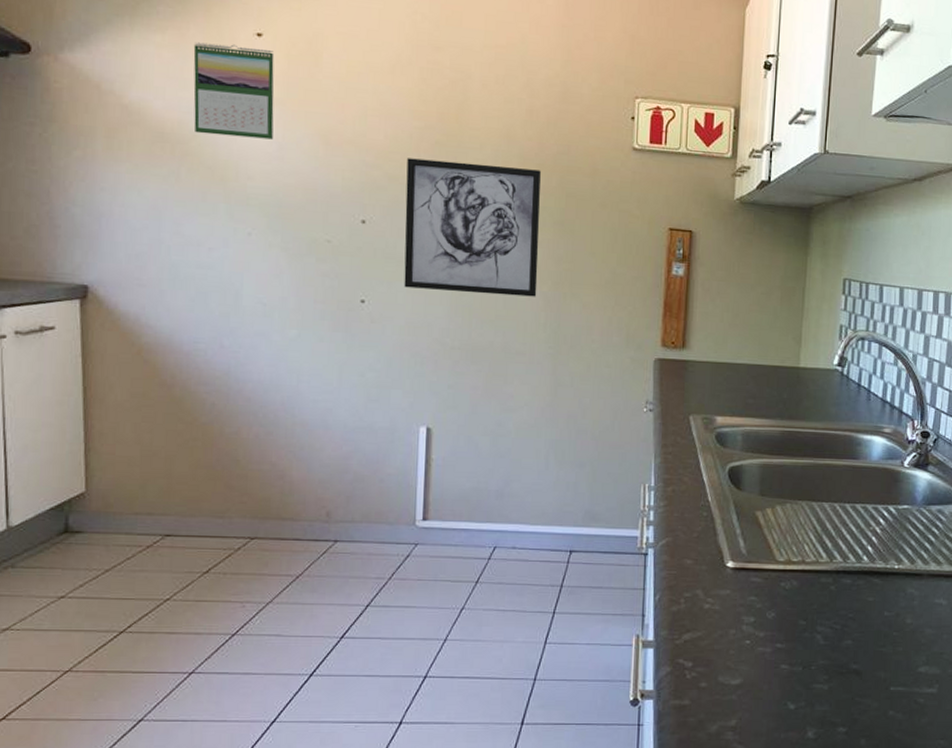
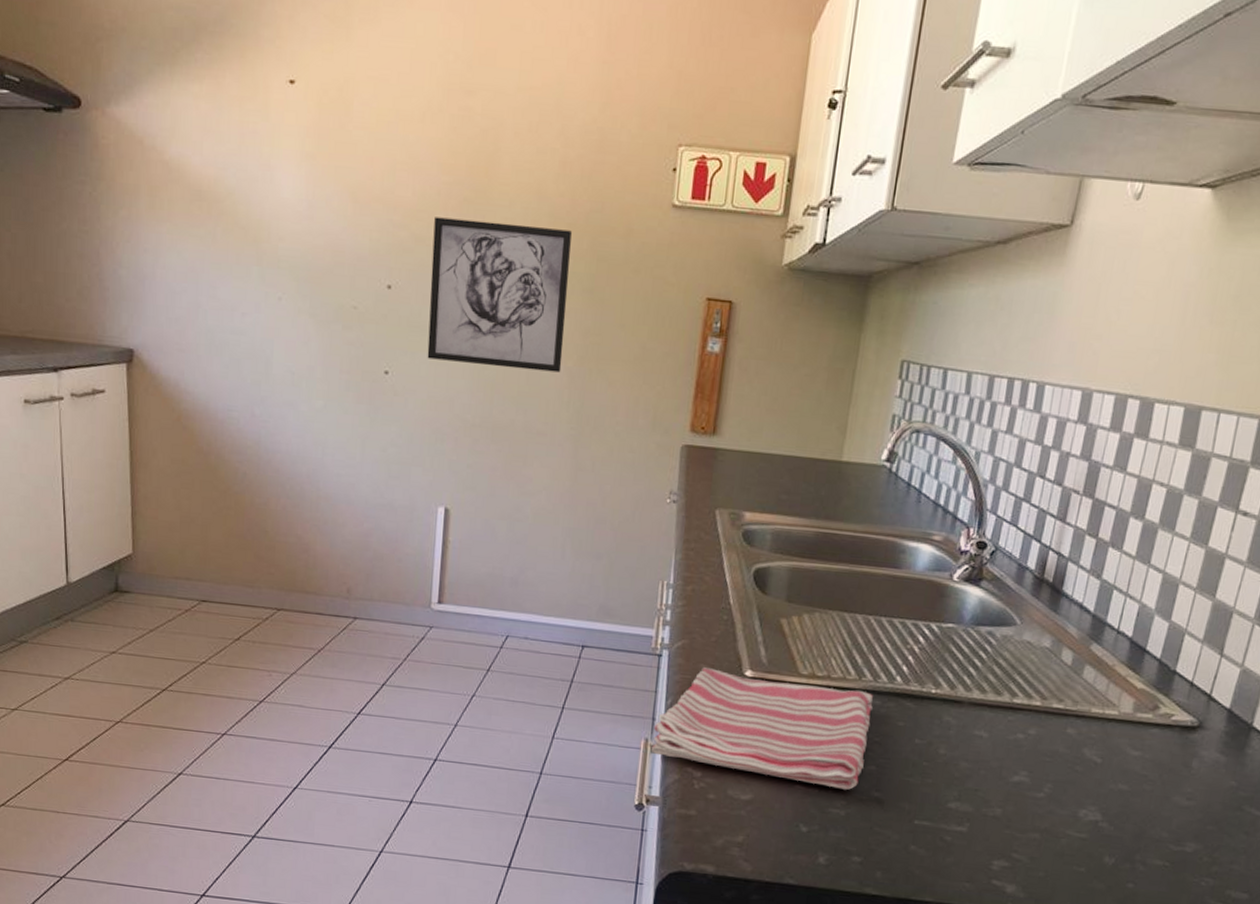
calendar: present [193,42,275,140] -> none [229,91,306,197]
dish towel: none [642,562,845,665] -> present [650,667,874,790]

